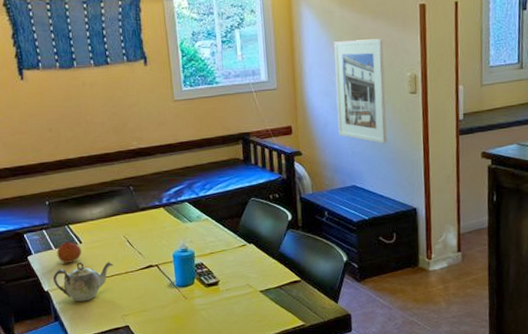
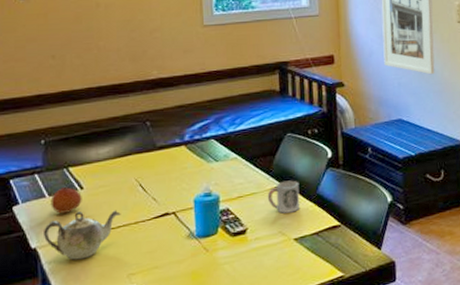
cup: none [235,239,265,269] -> present [267,180,300,214]

